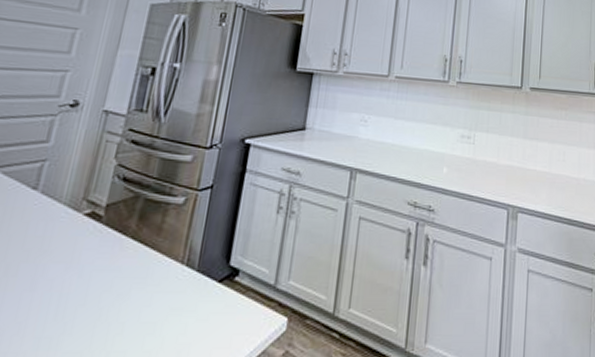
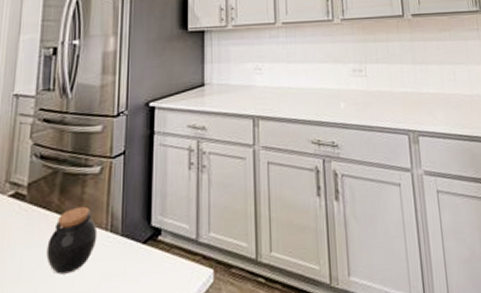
jar: none [115,235,173,302] -> present [46,206,98,275]

